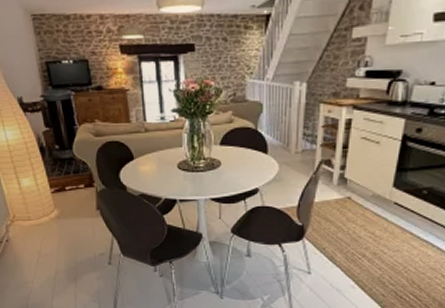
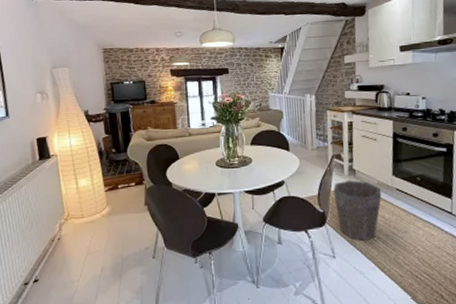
waste bin: none [316,191,376,258] -> present [333,180,382,241]

